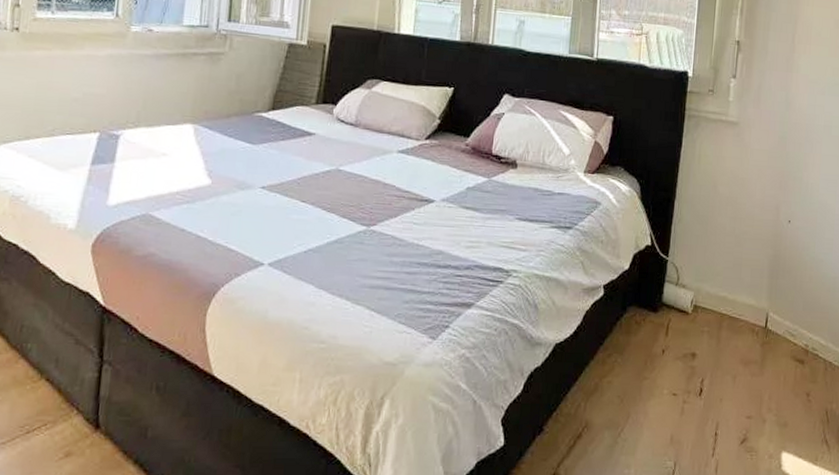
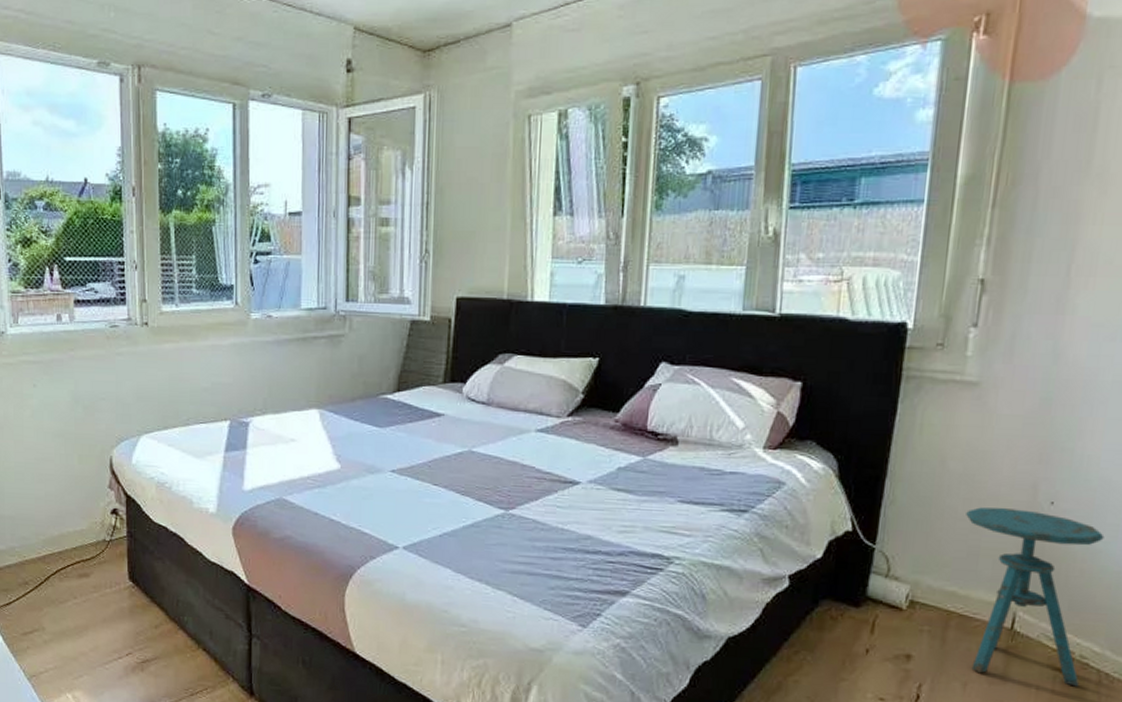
side table: none [732,225,824,375] -> present [966,507,1105,687]

